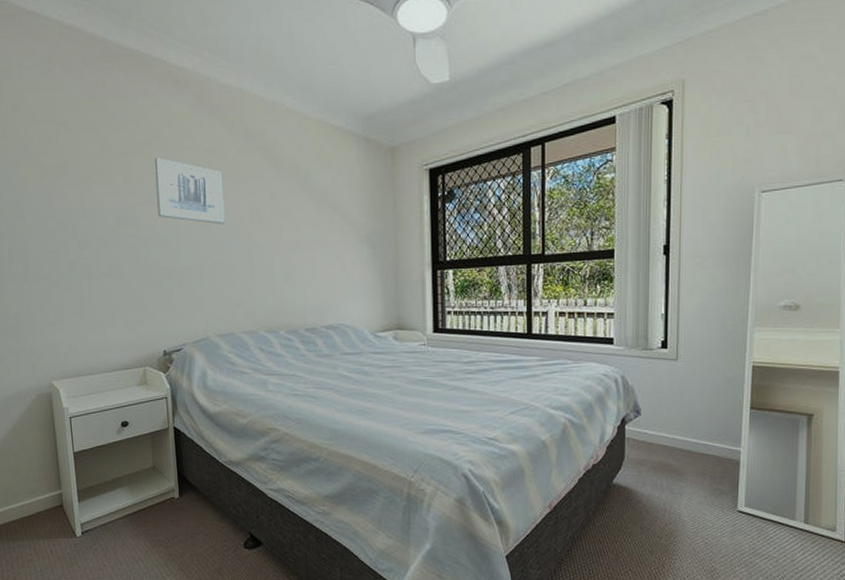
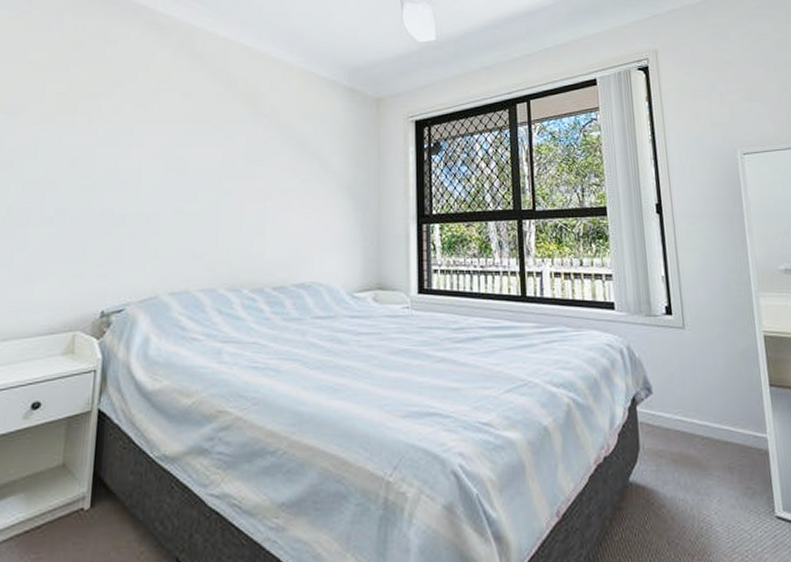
wall art: present [154,157,226,225] -> none [120,99,198,170]

